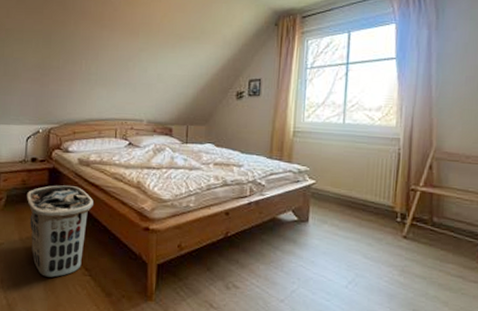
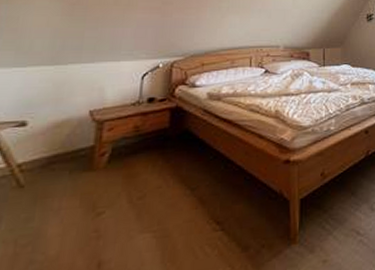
clothes hamper: present [26,185,93,278] -> none [139,125,226,245]

